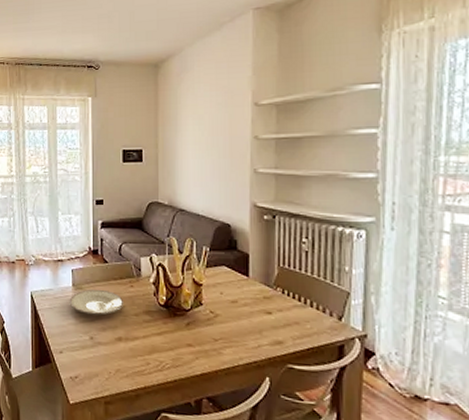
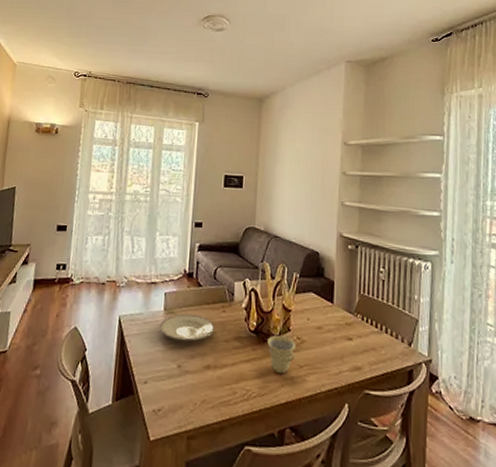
cup: none [179,309,210,347] -> present [267,335,297,374]

